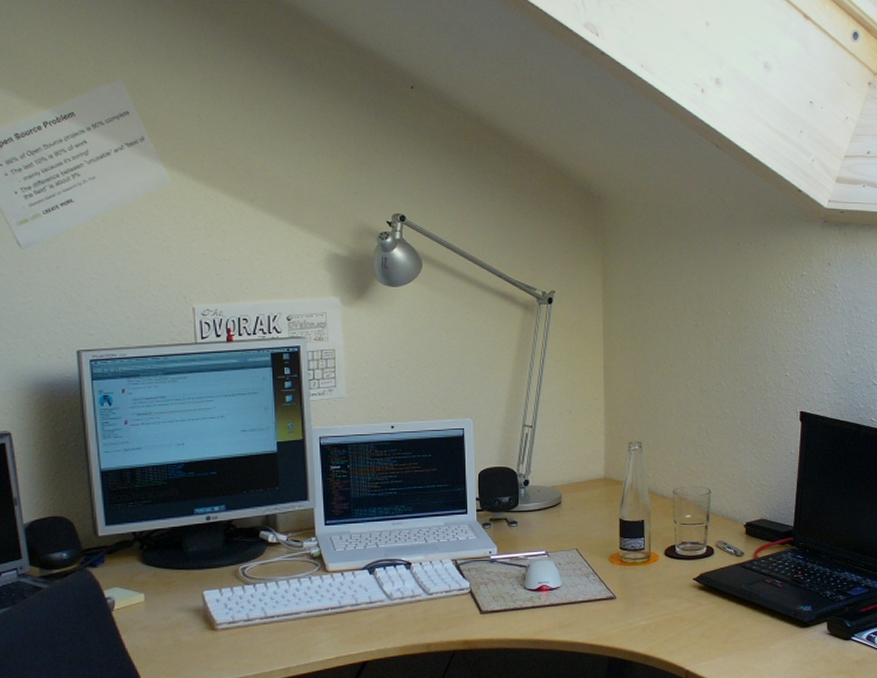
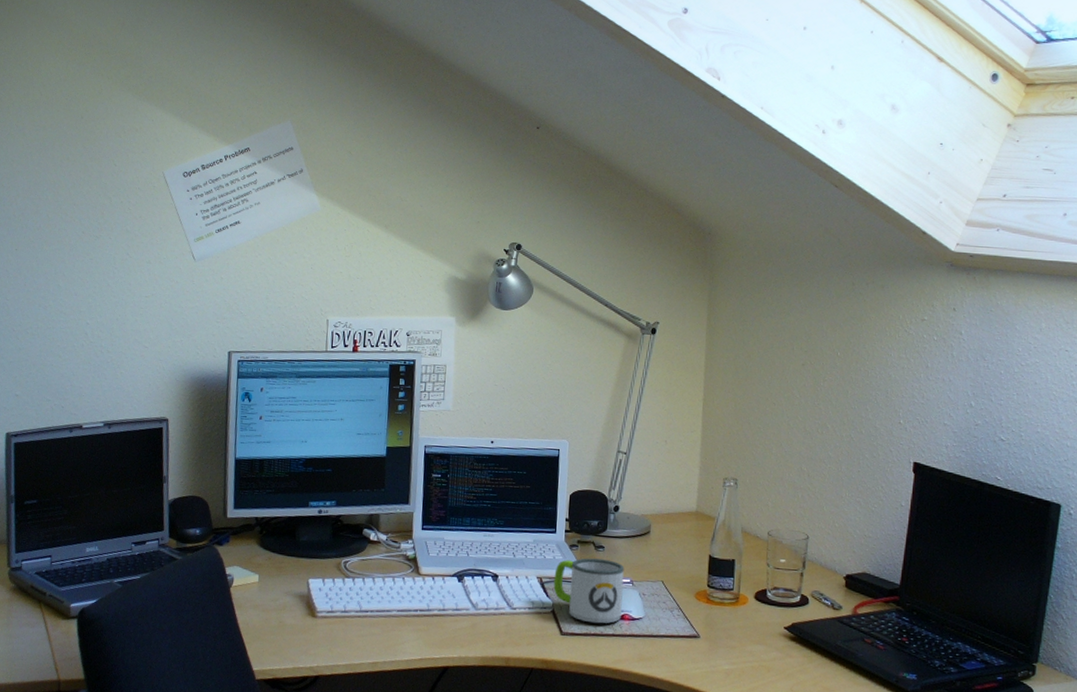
mug: none [469,534,539,598] -> present [553,558,625,624]

